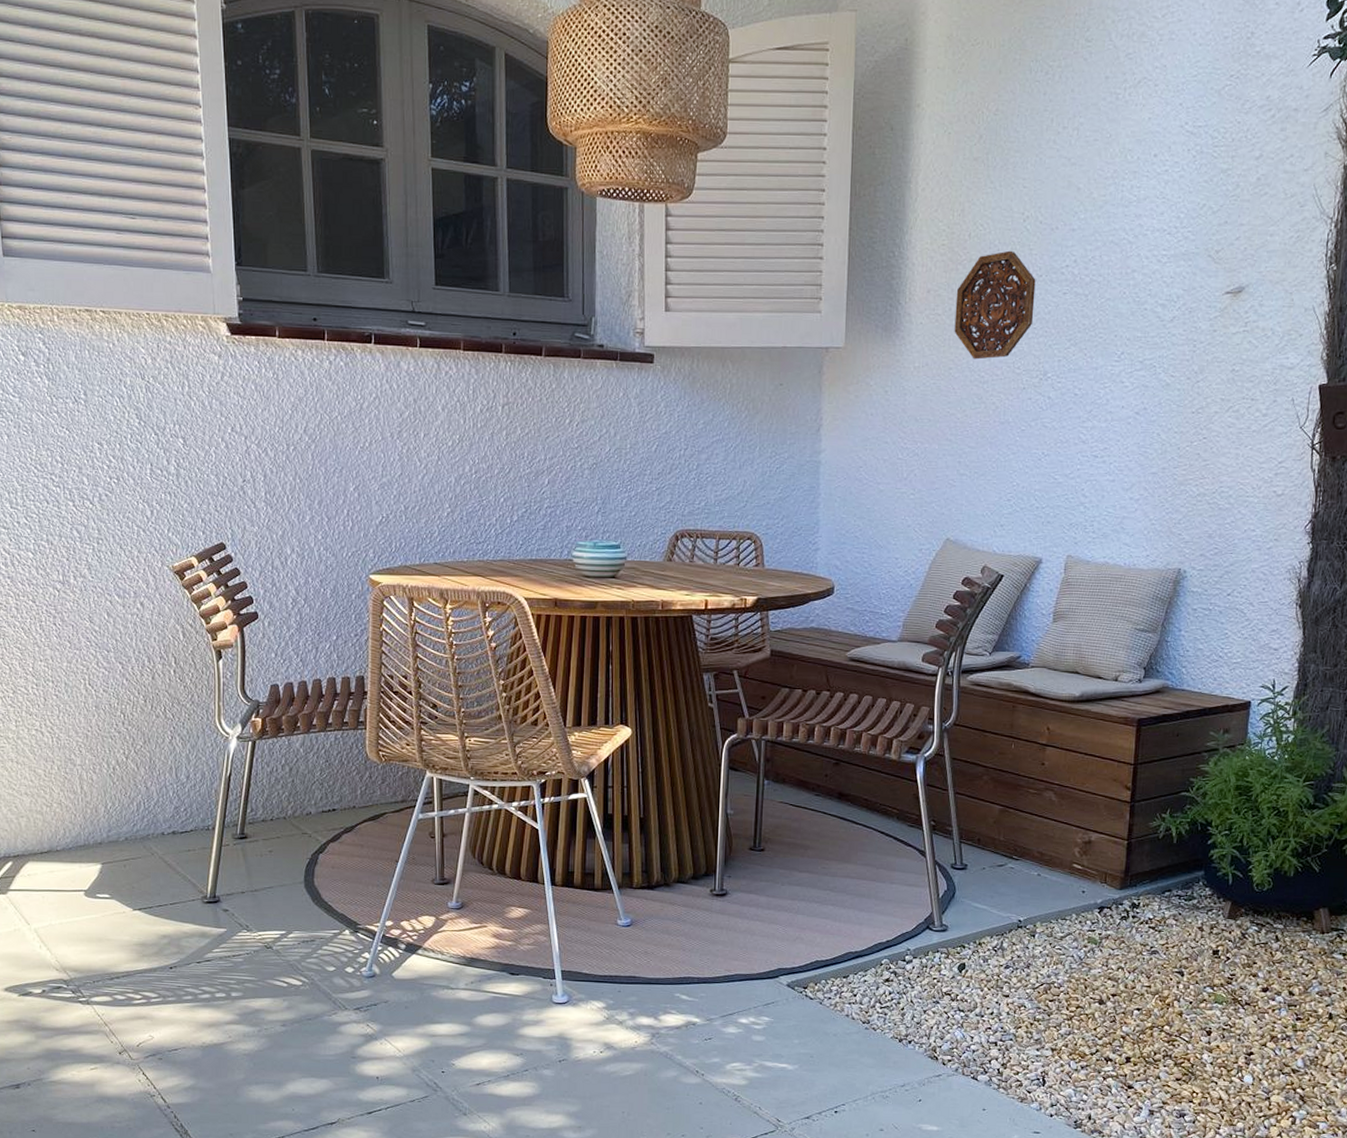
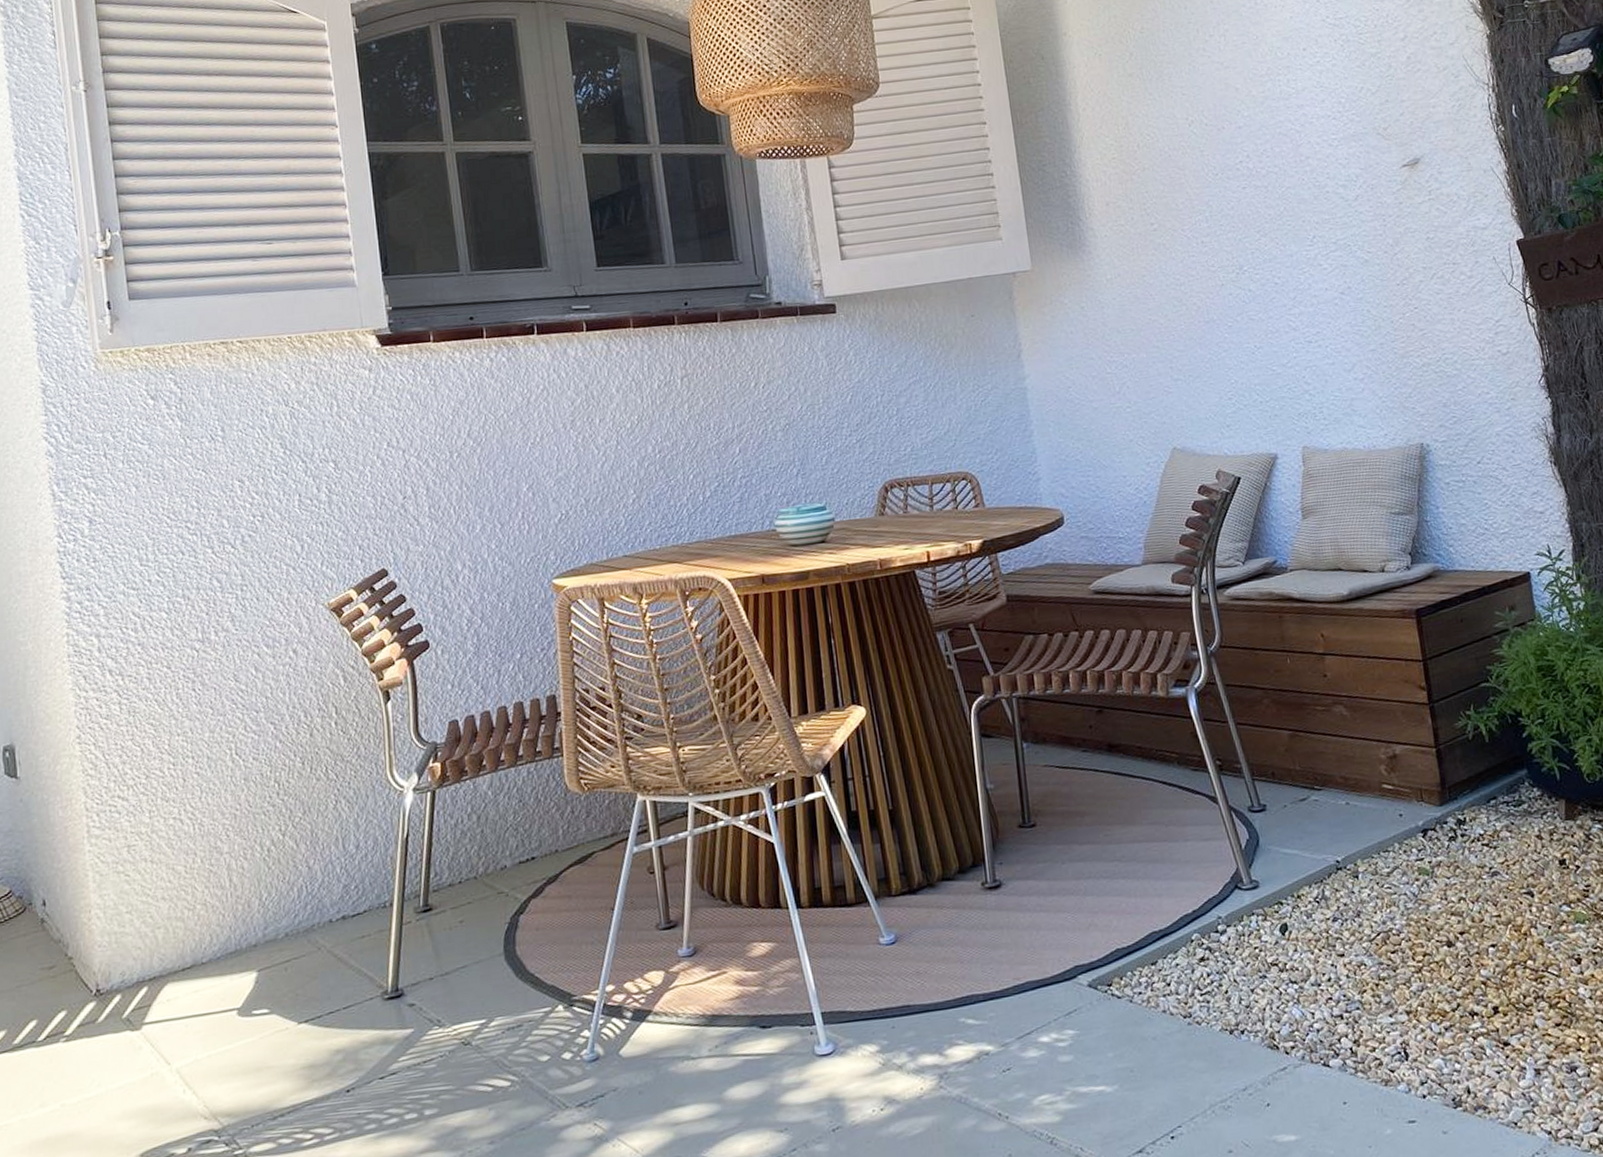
decorative platter: present [954,250,1036,360] -> none [1135,155,1218,264]

